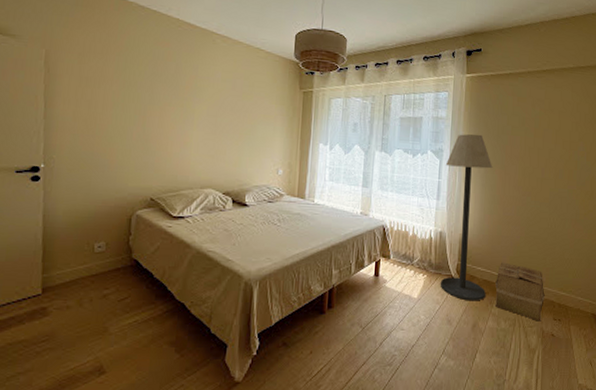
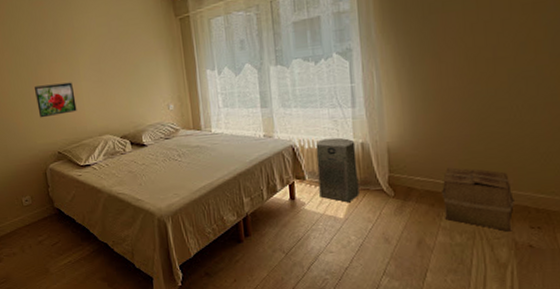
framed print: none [137,125,183,160] -> present [35,82,77,118]
air purifier: none [400,223,435,284] -> present [315,137,359,203]
floor lamp: present [441,134,493,301] -> none [357,20,430,216]

